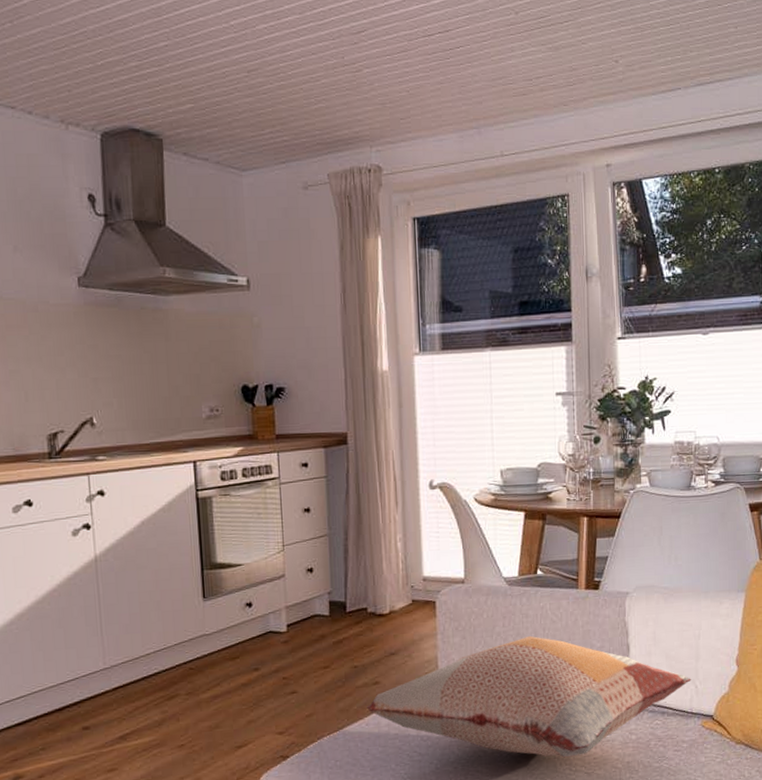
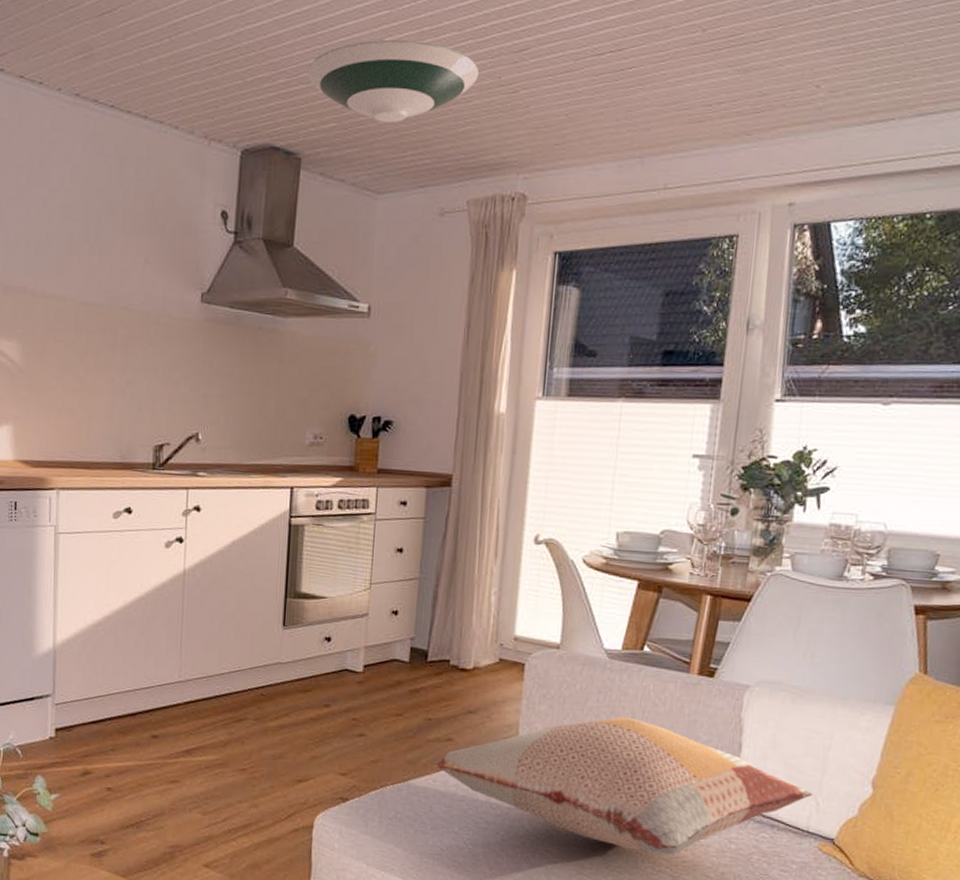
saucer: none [158,22,324,103] -> present [308,39,480,123]

